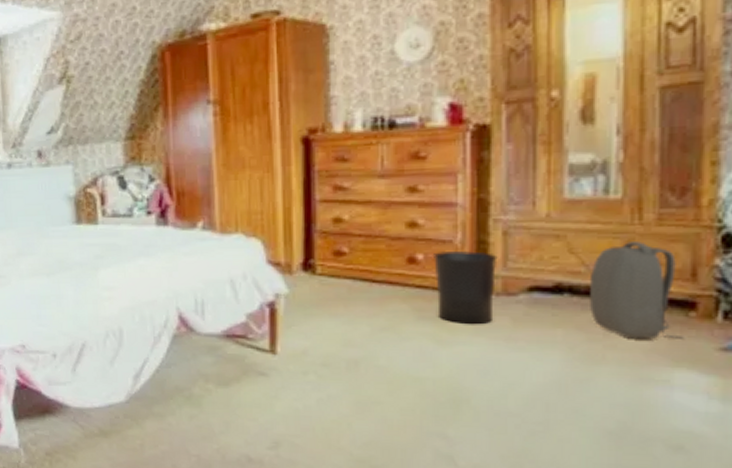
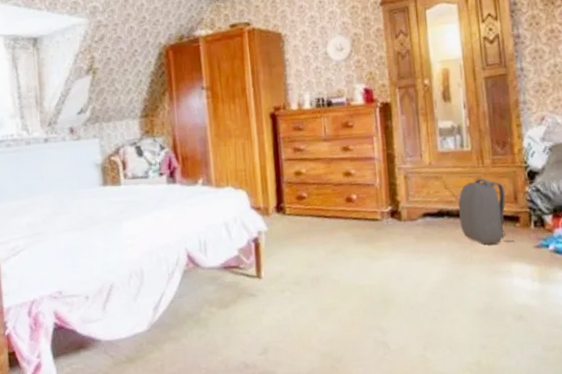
waste bin: present [432,251,498,324] -> none [362,191,403,243]

